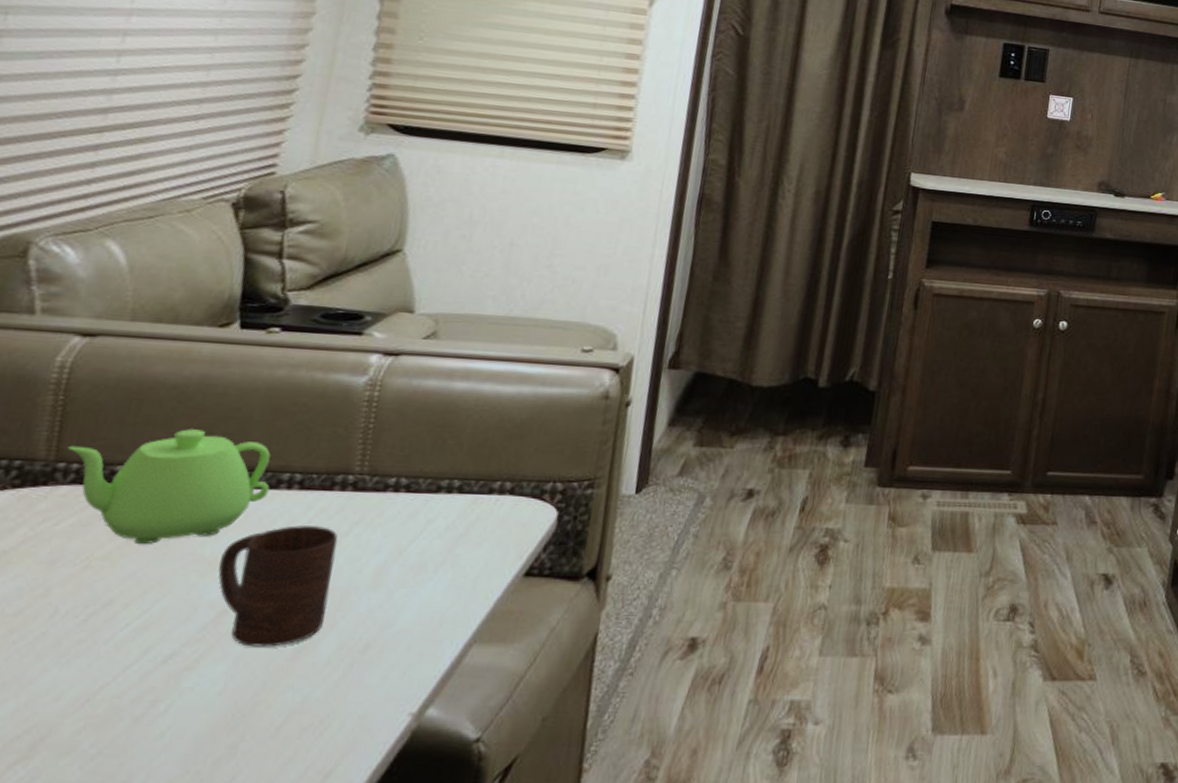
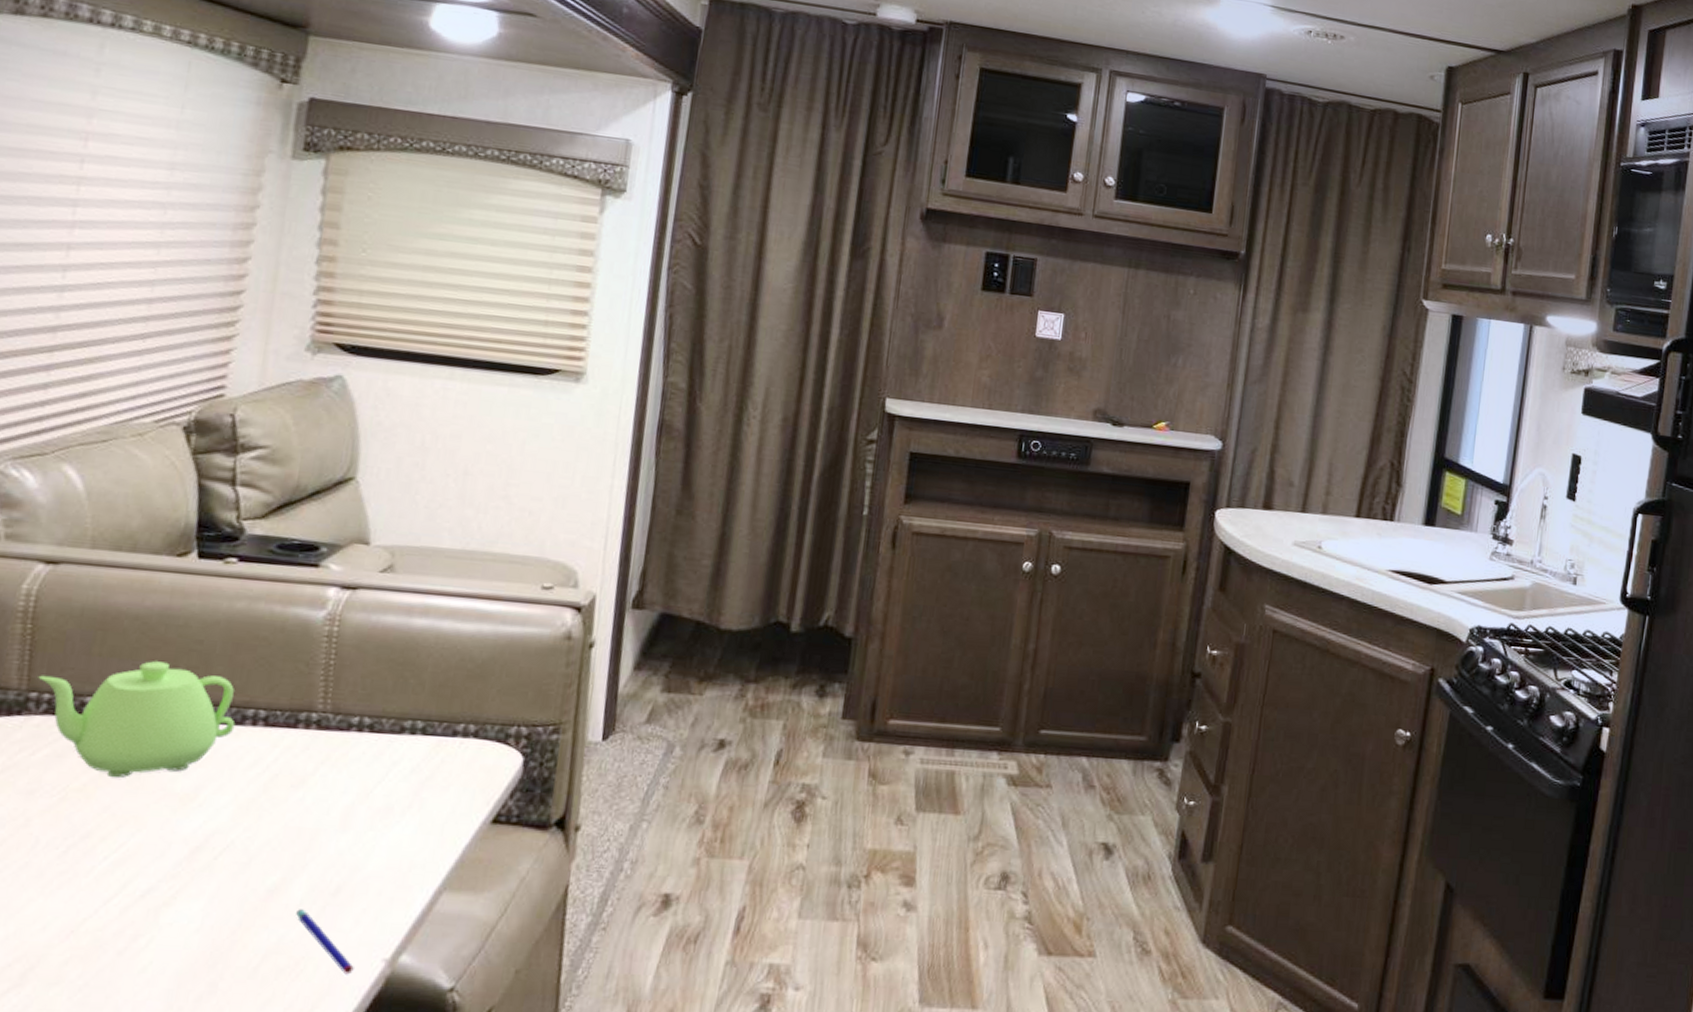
cup: present [218,525,338,647] -> none [189,763,305,886]
pen: none [322,668,380,731] -> present [296,909,354,975]

